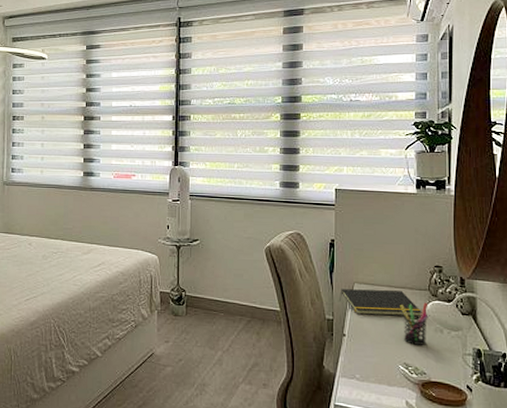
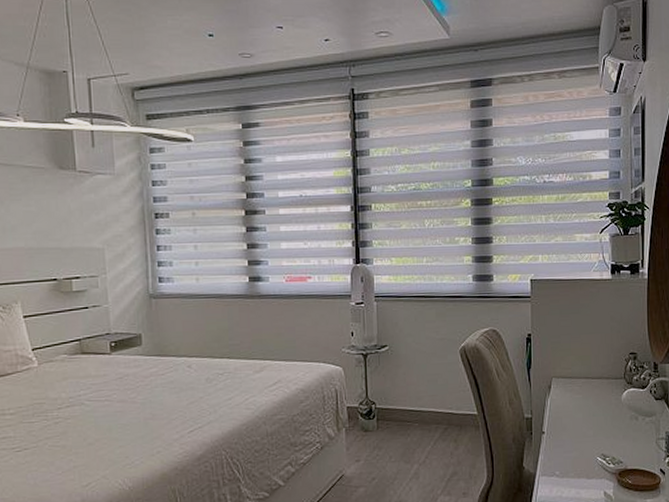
notepad: present [340,289,422,316] -> none [538,380,618,410]
pen holder: present [400,302,430,345] -> none [597,391,626,435]

